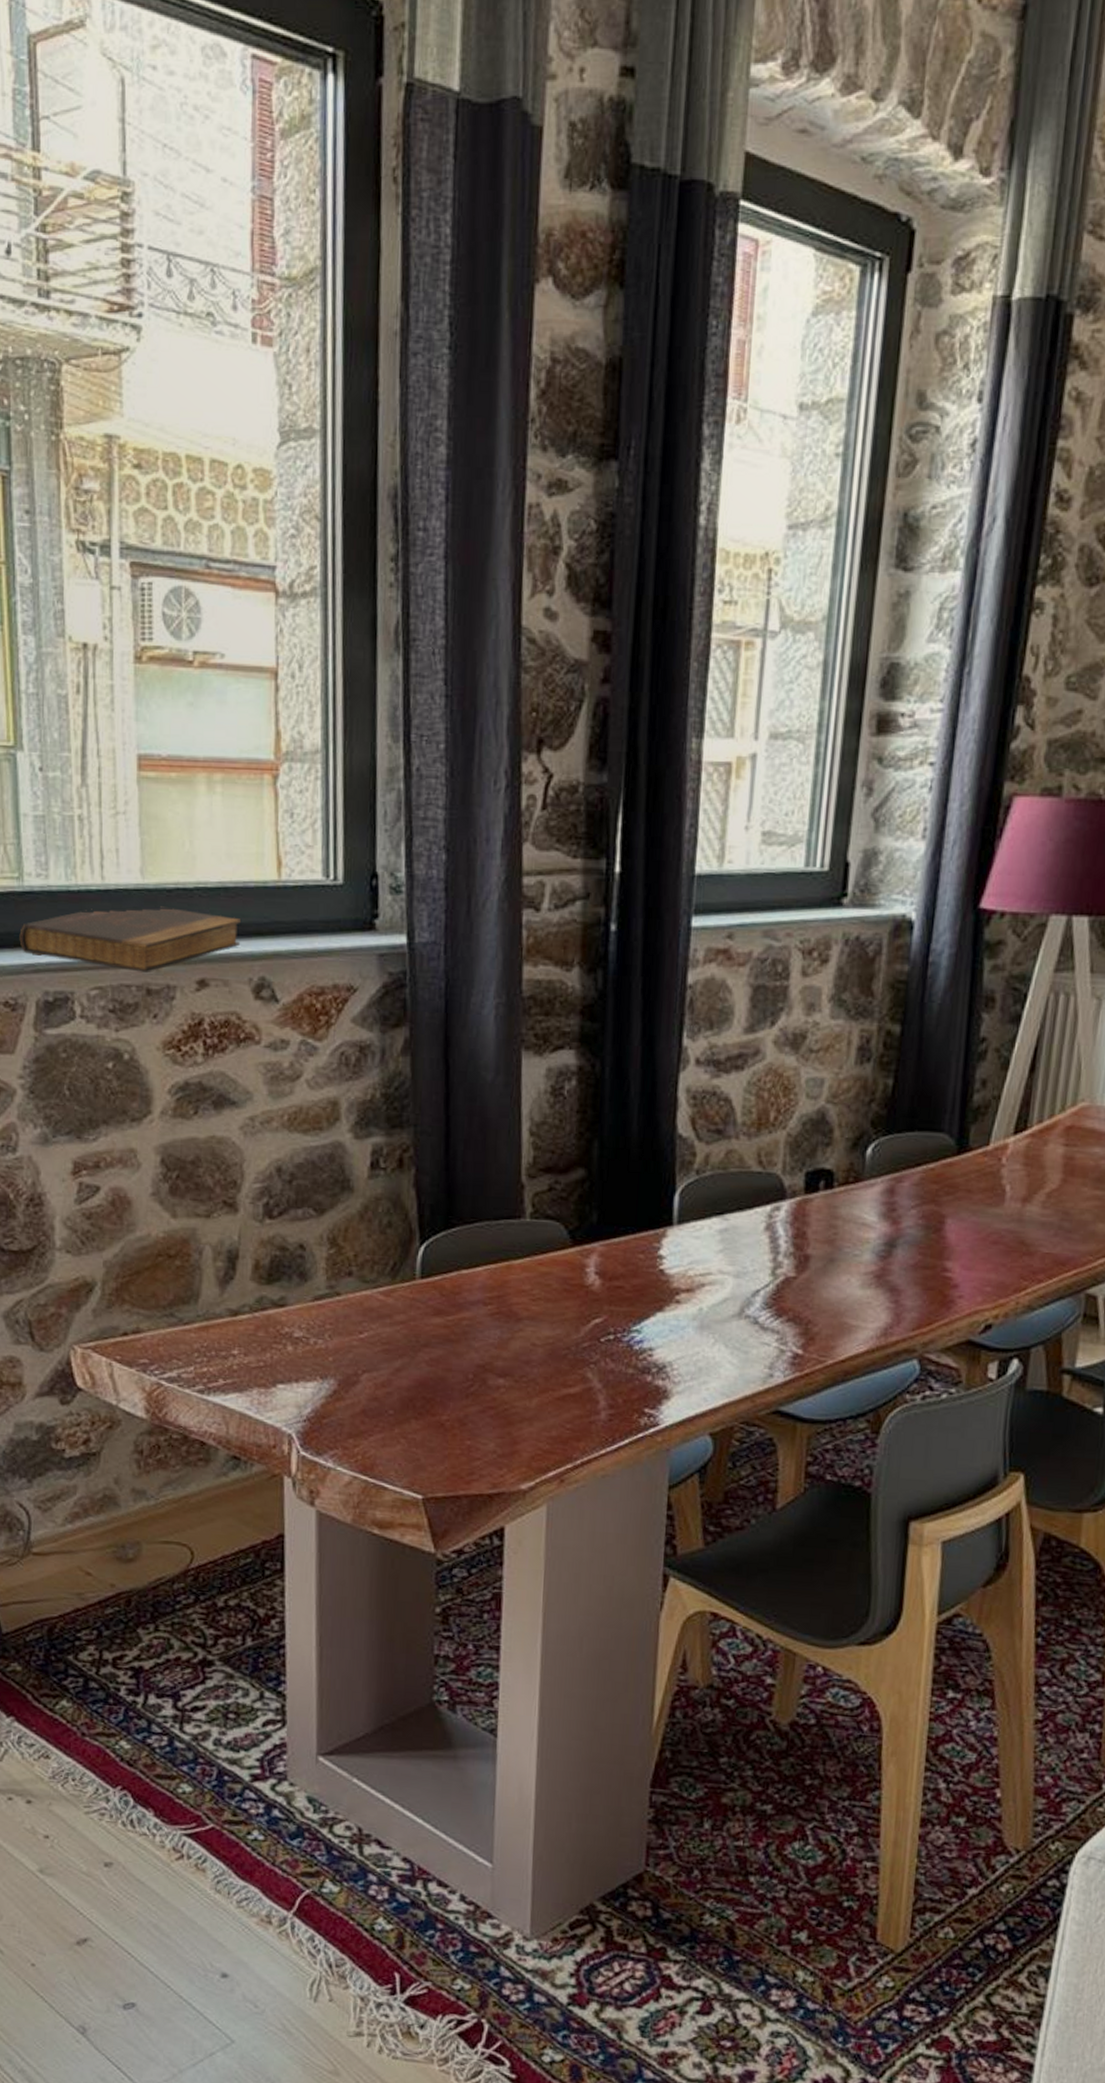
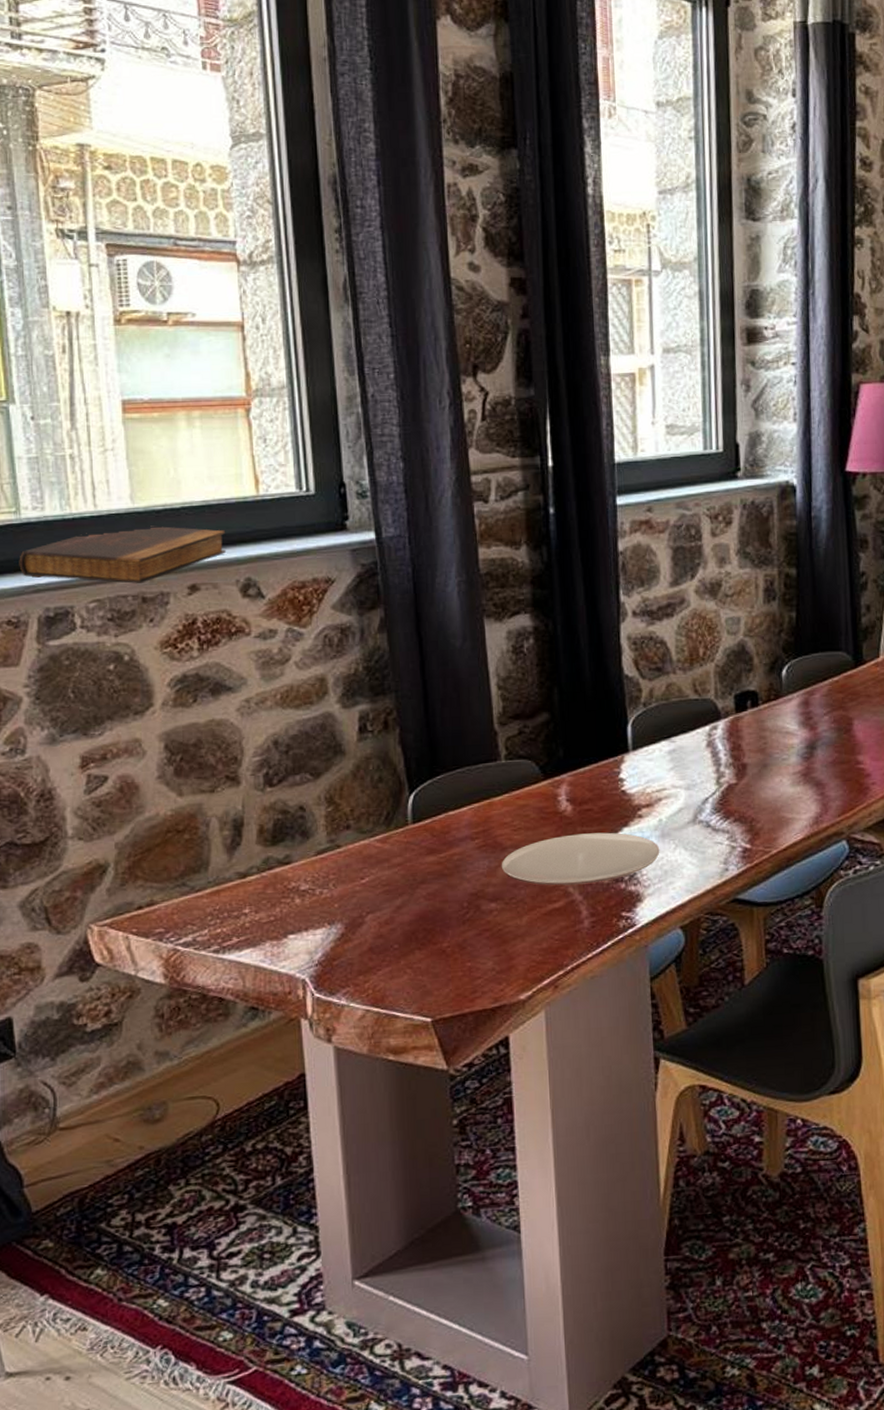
plate: none [514,1312,696,1372] -> present [501,832,660,886]

